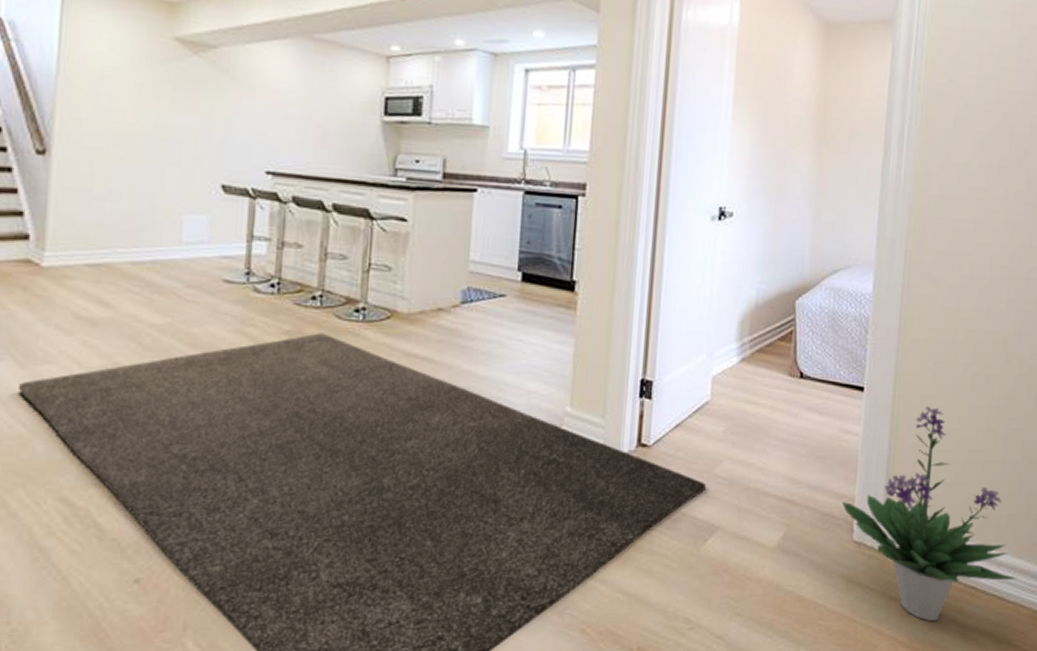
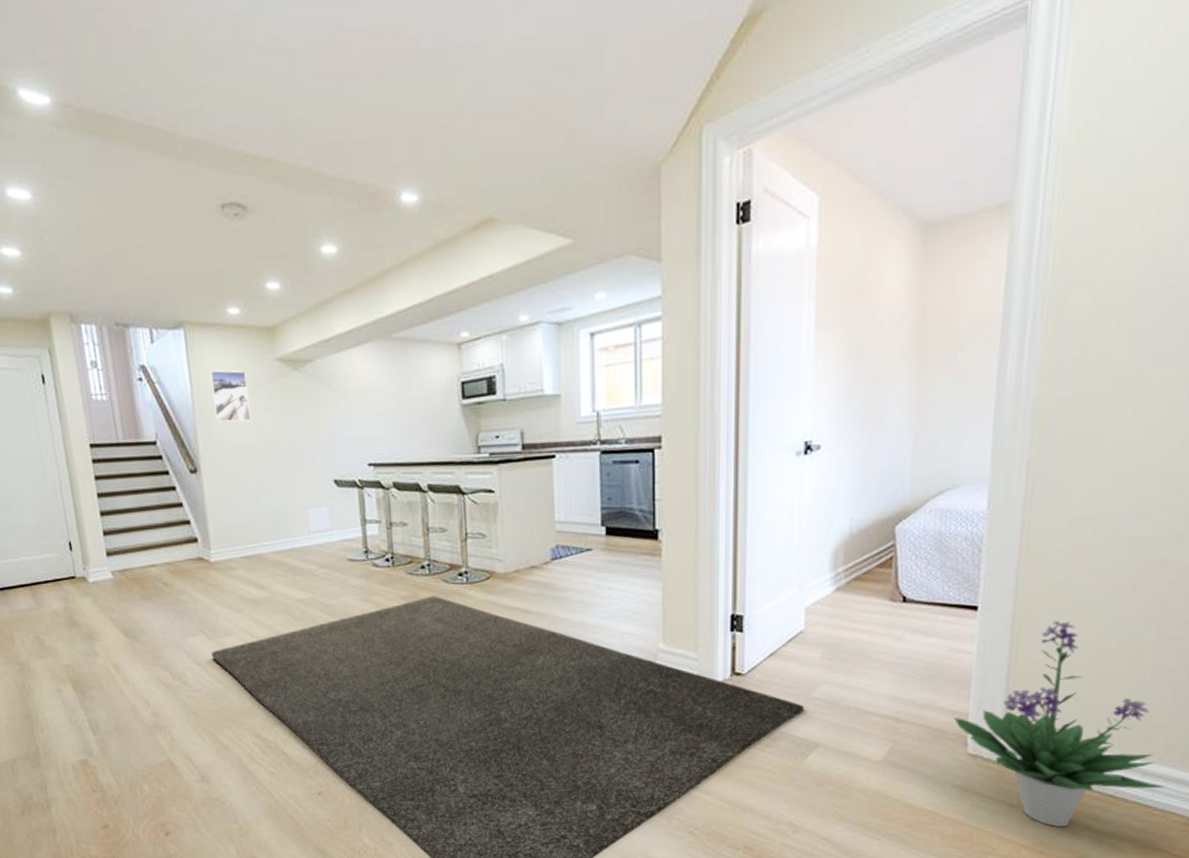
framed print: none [83,38,133,103] -> present [210,370,251,422]

